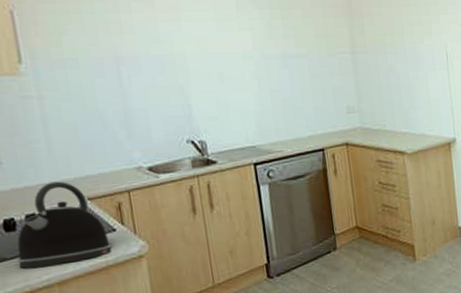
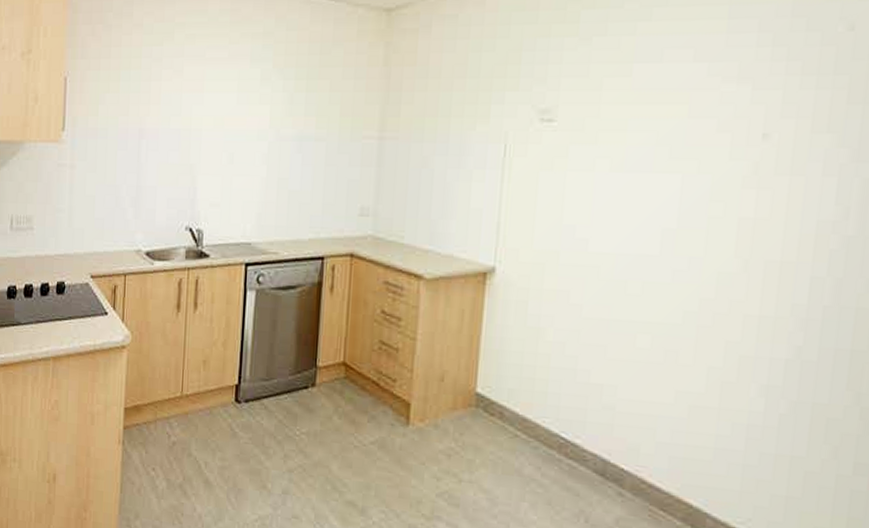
kettle: present [17,181,112,269] -> none [28,253,101,340]

